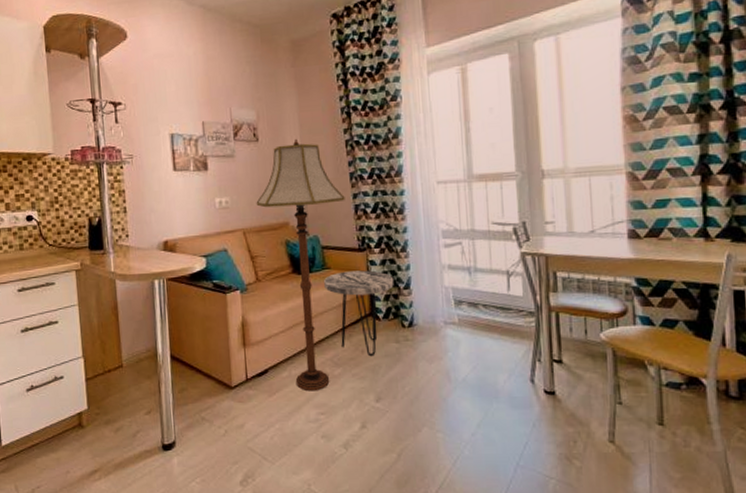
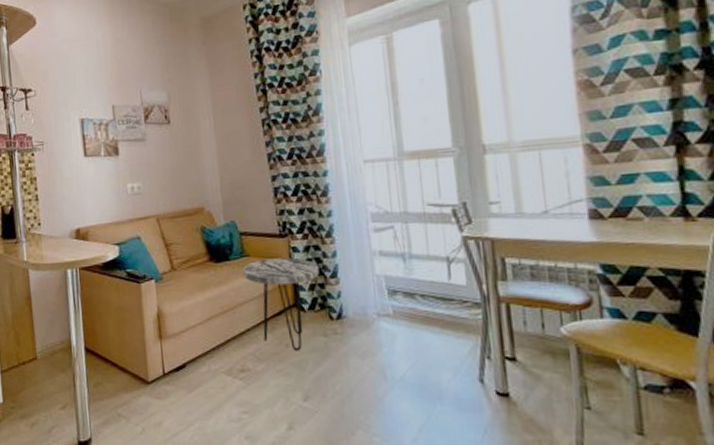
floor lamp: present [256,138,345,392] -> none [169,119,264,388]

